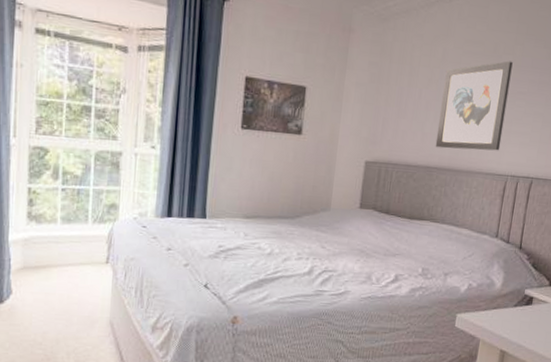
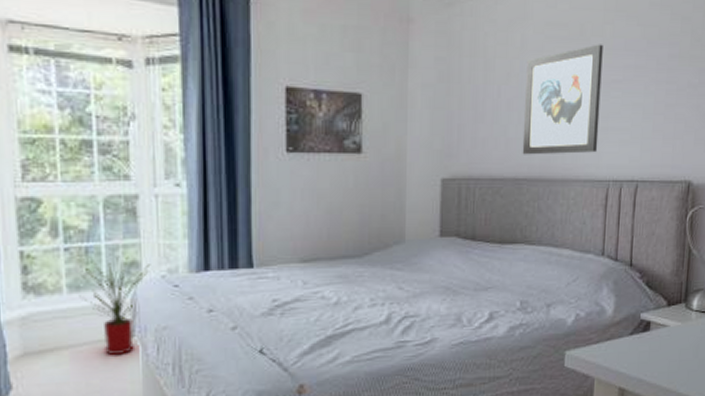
house plant: none [69,199,127,276] -> present [79,256,151,355]

